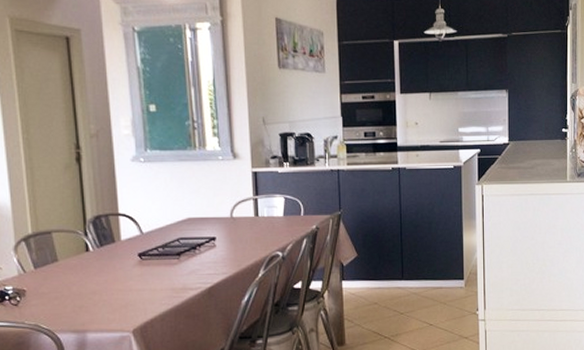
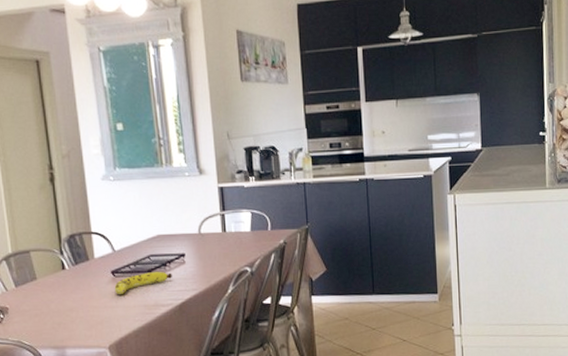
fruit: none [141,255,202,278] -> present [114,272,172,295]

